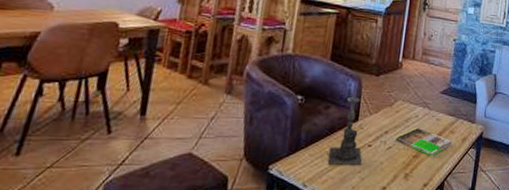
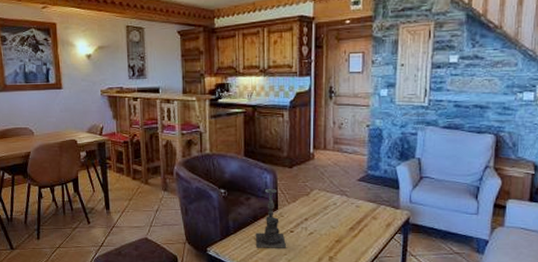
magazine: present [394,127,453,156] -> none [315,214,376,241]

